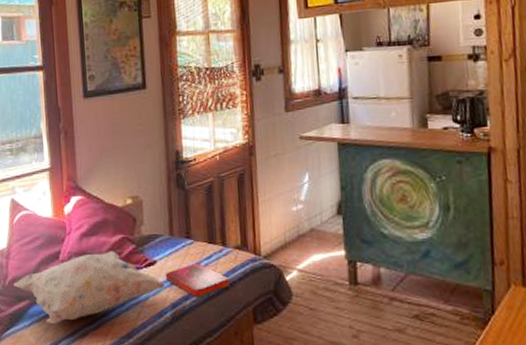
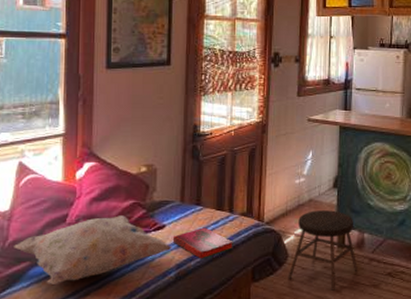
stool: none [294,241,376,335] -> present [288,210,358,291]

